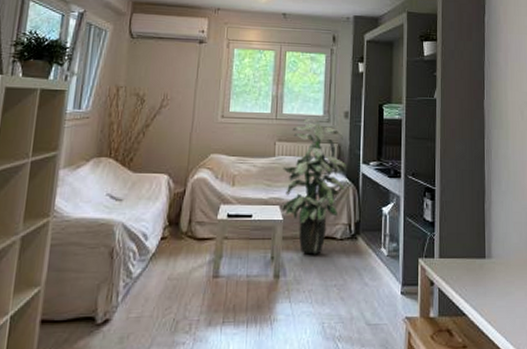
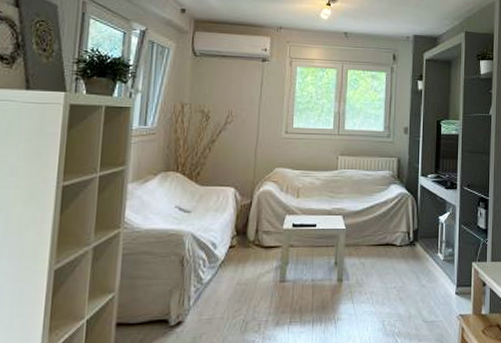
indoor plant: present [282,118,346,255] -> none [345,133,406,260]

